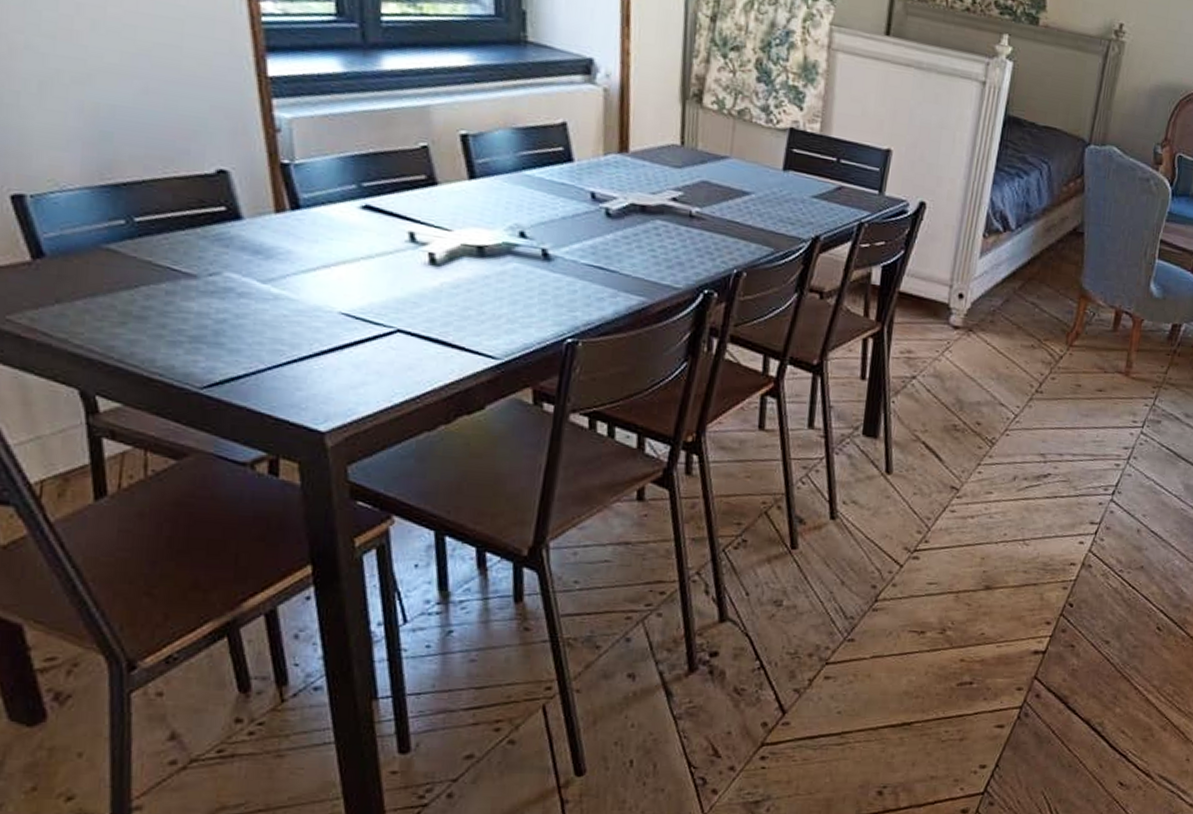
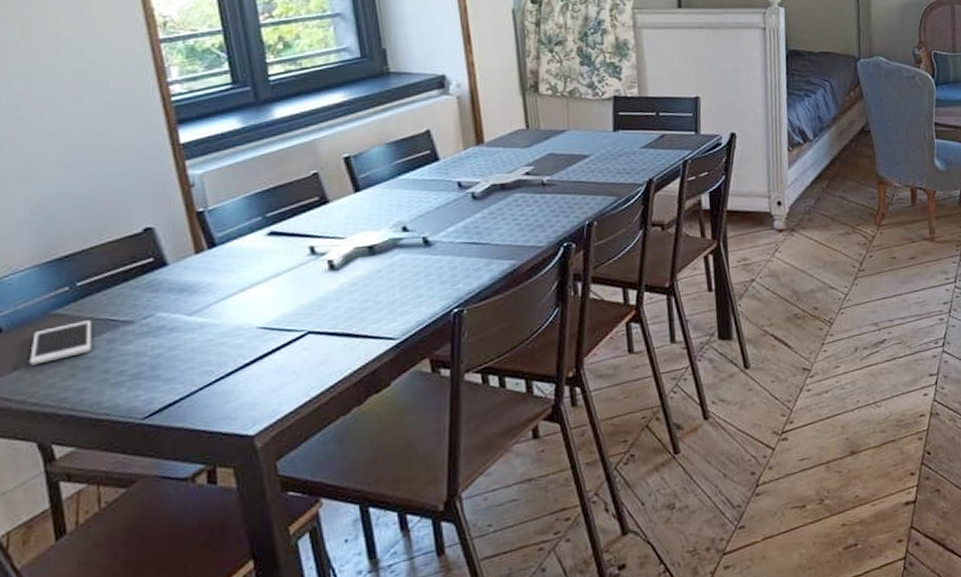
cell phone: none [75,263,150,303] -> present [30,320,92,365]

